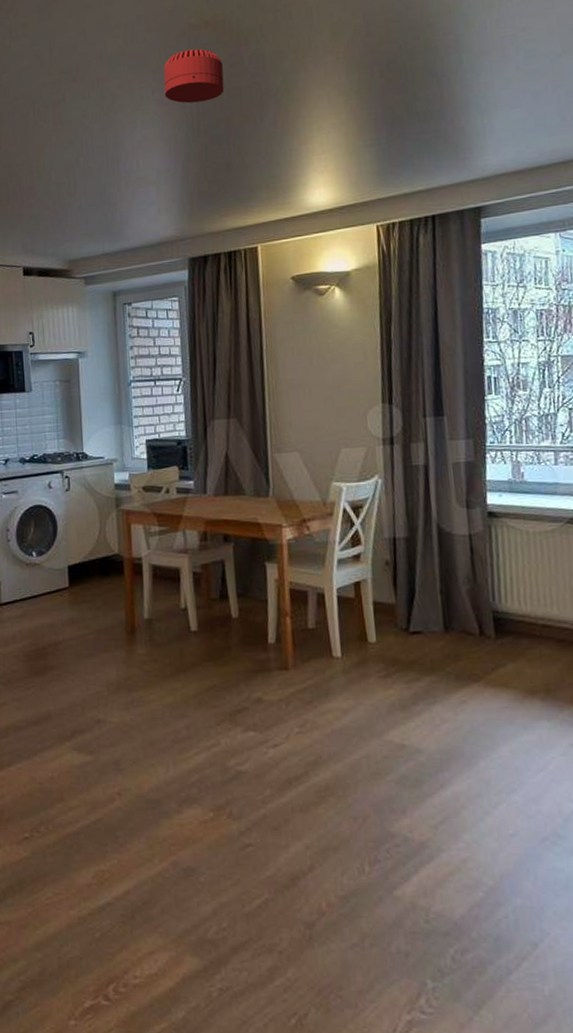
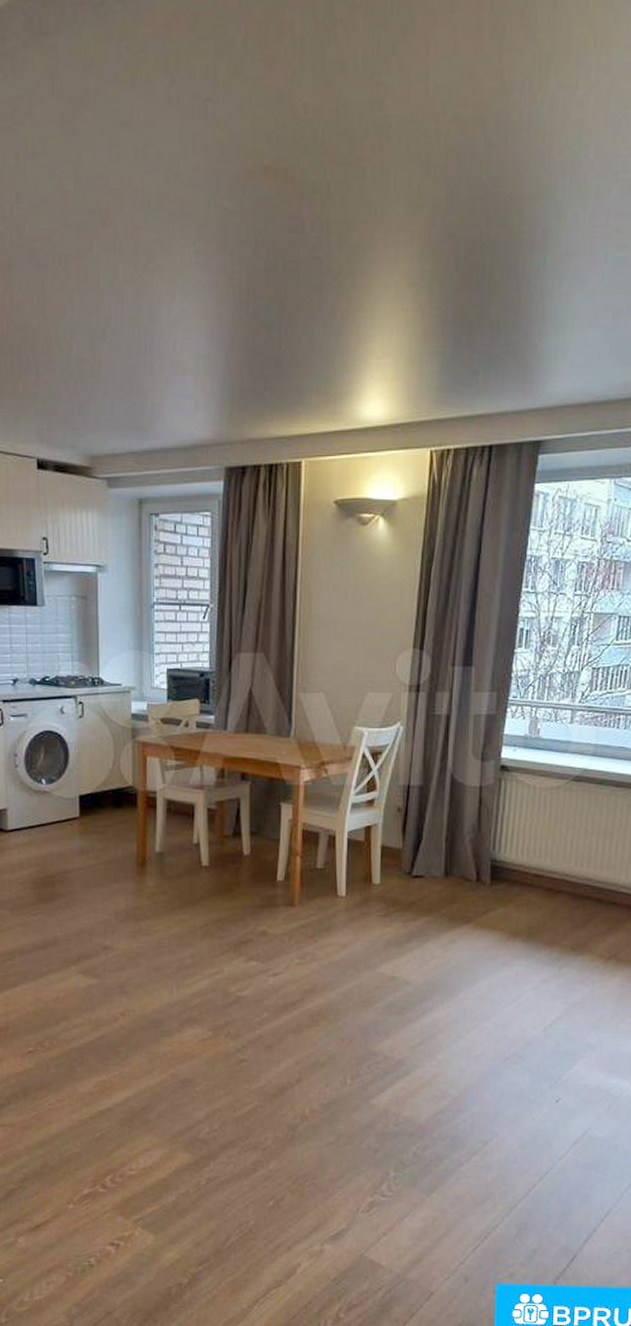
smoke detector: present [163,49,224,104] -> none [210,203,282,274]

